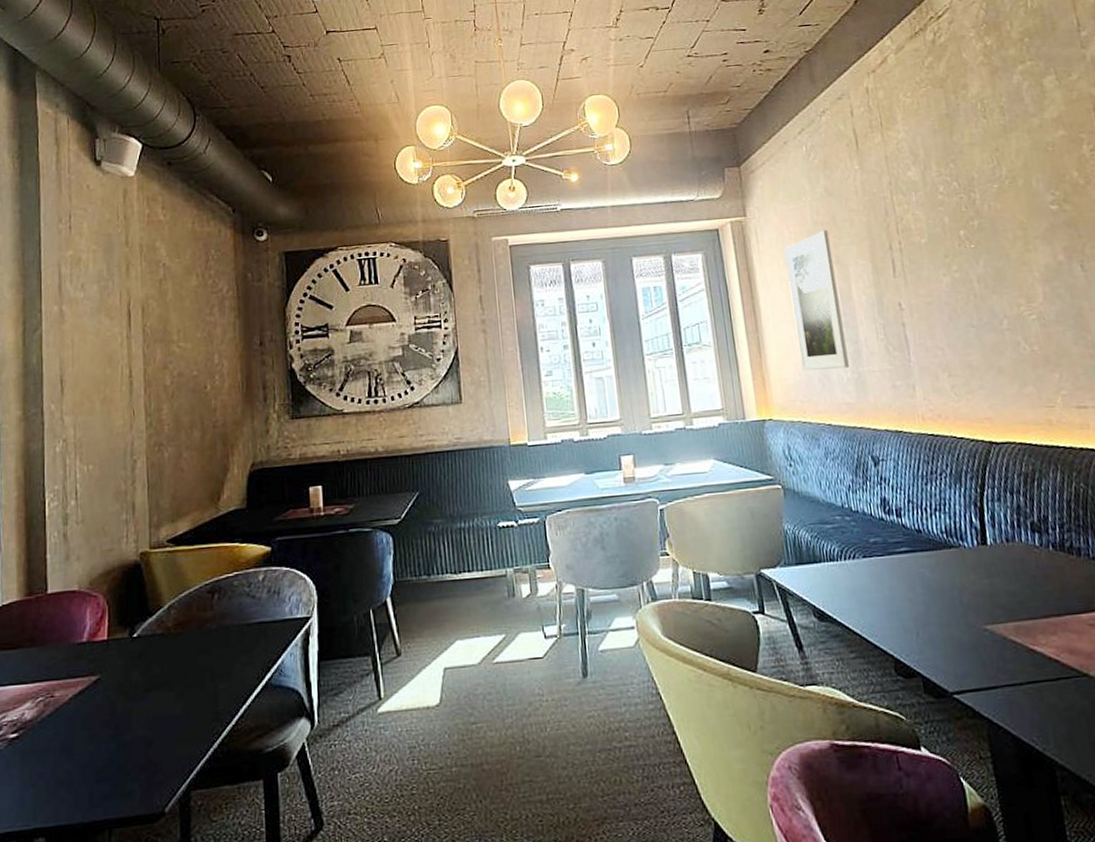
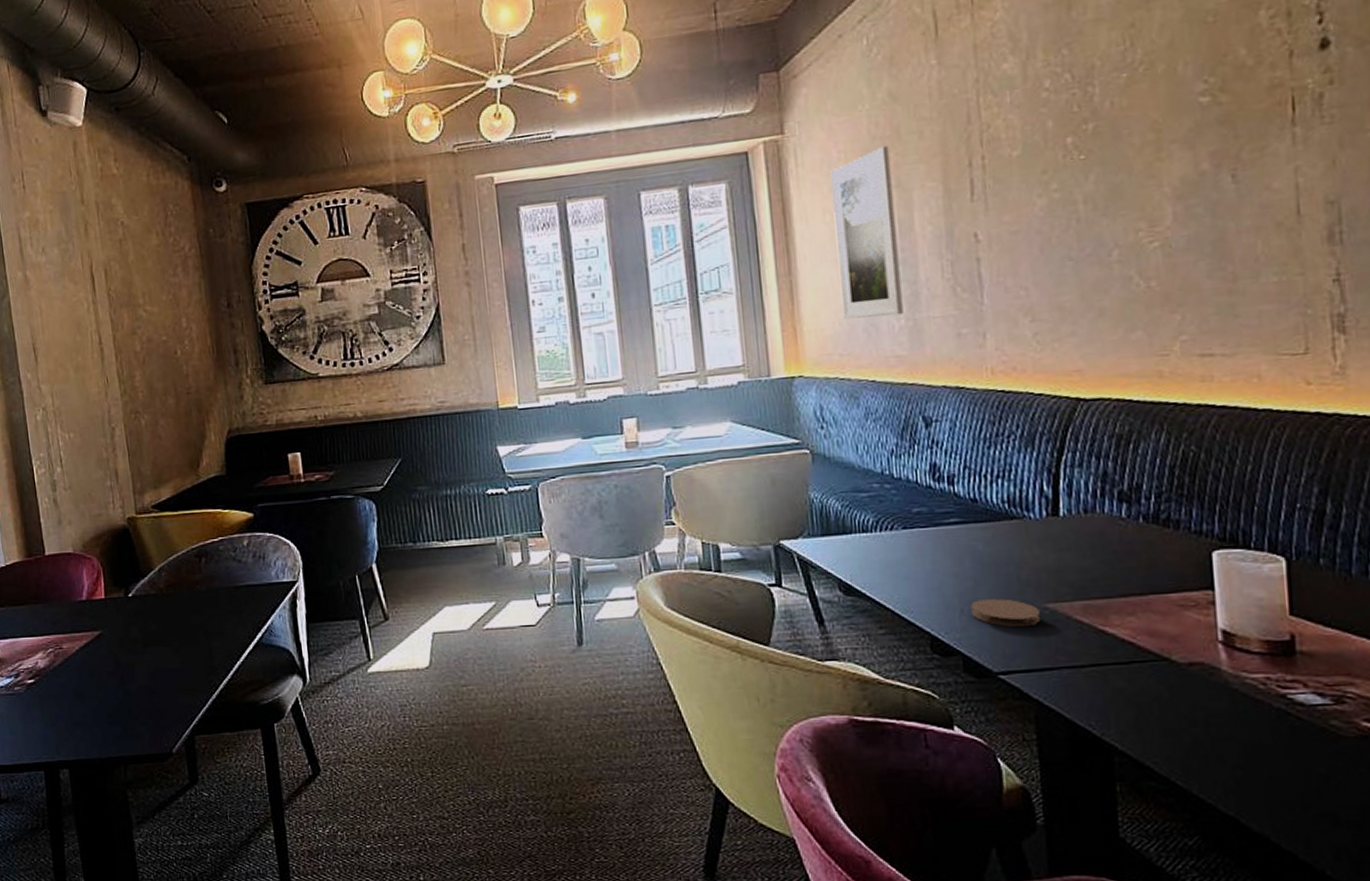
coaster: none [924,621,983,649] -> present [970,599,1042,628]

